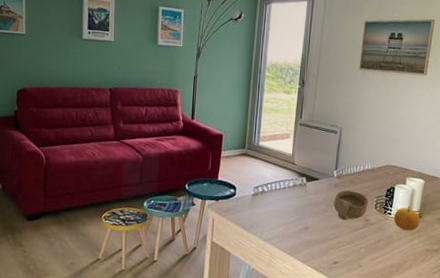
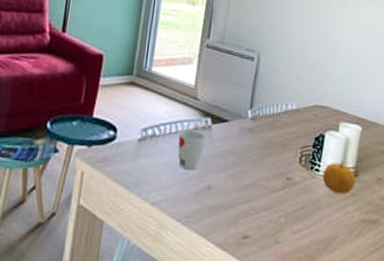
cup: none [281,186,302,216] -> present [178,129,206,170]
bowl: present [333,190,369,221] -> none [246,137,292,178]

